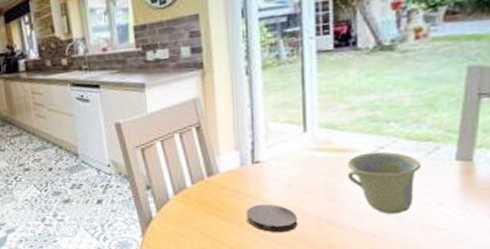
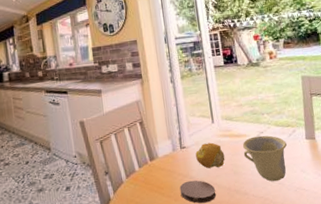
fruit: none [274,157,318,191] -> present [195,142,225,169]

